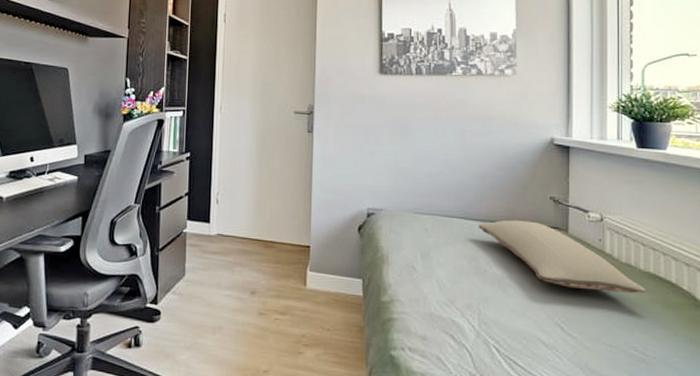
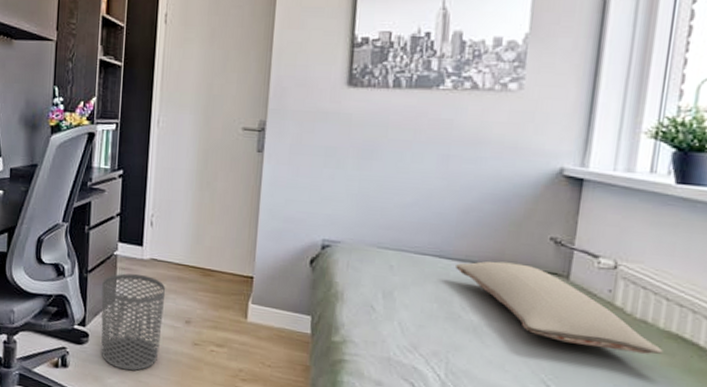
waste bin: none [172,250,232,345] -> present [101,273,166,371]

